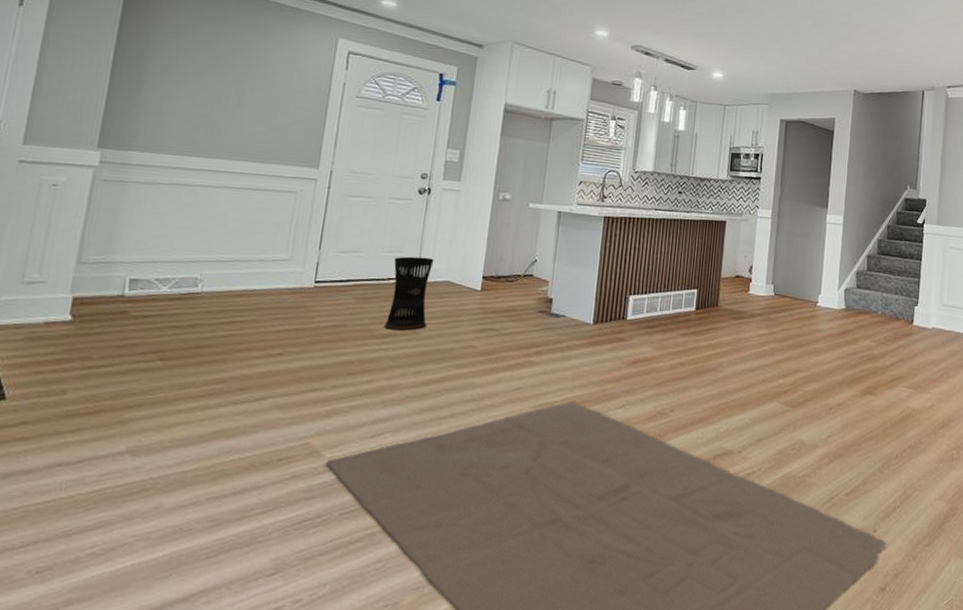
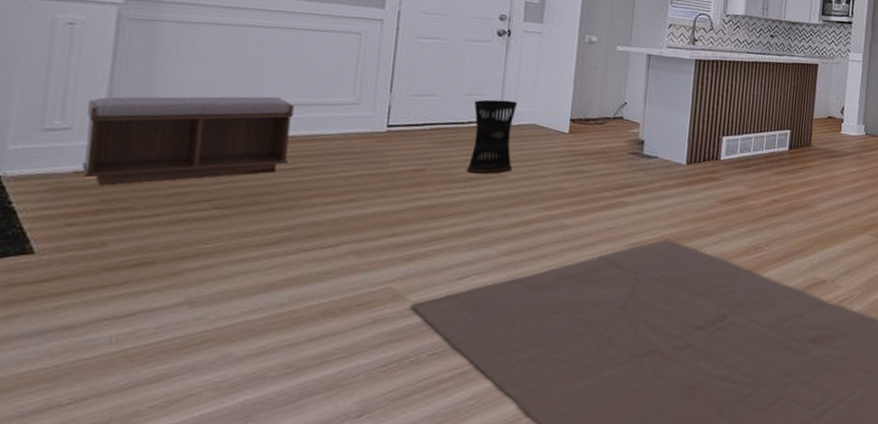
bench: none [51,252,234,336] -> present [82,96,294,185]

